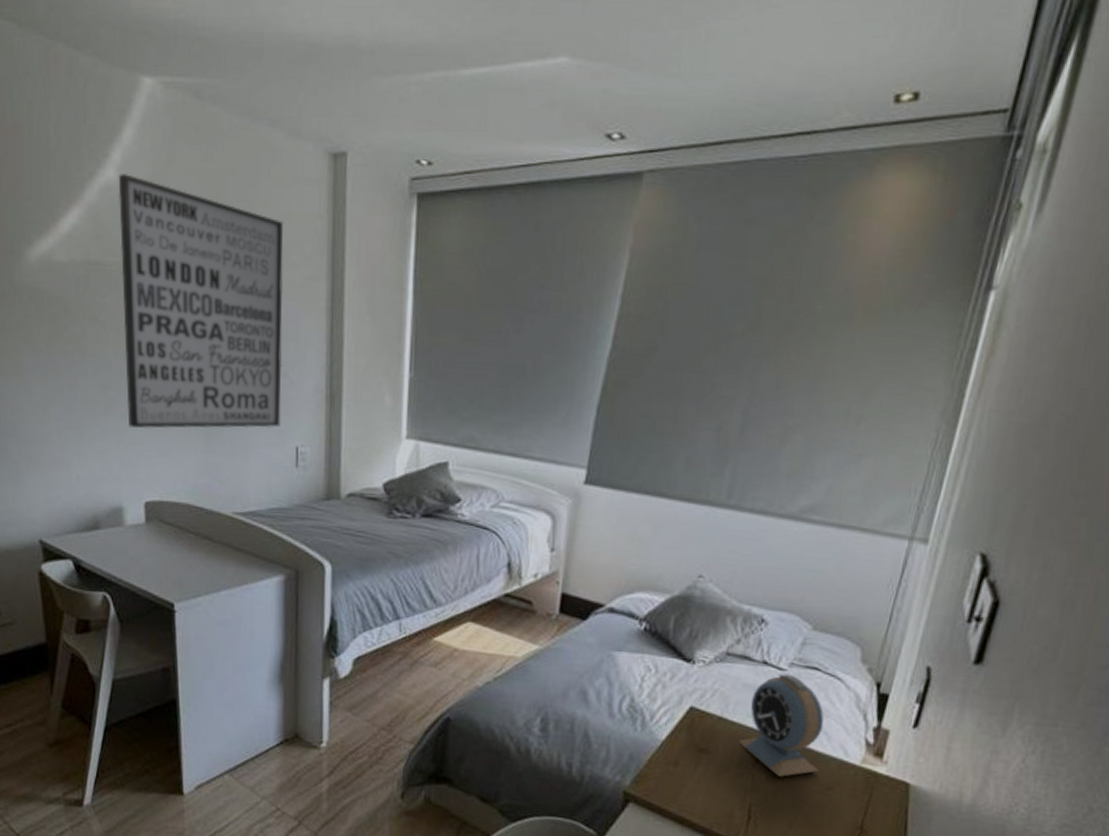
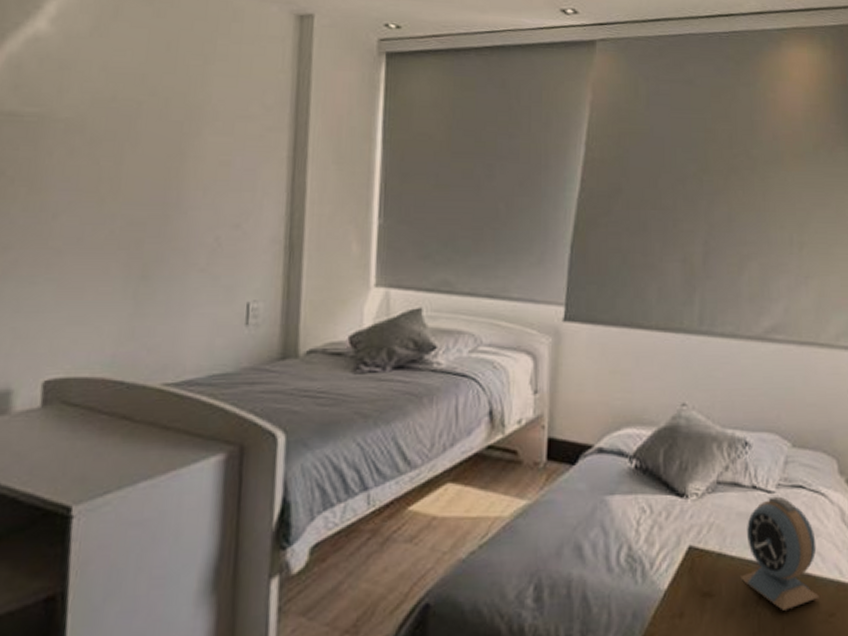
wall art: present [118,172,284,429] -> none [31,24,244,294]

